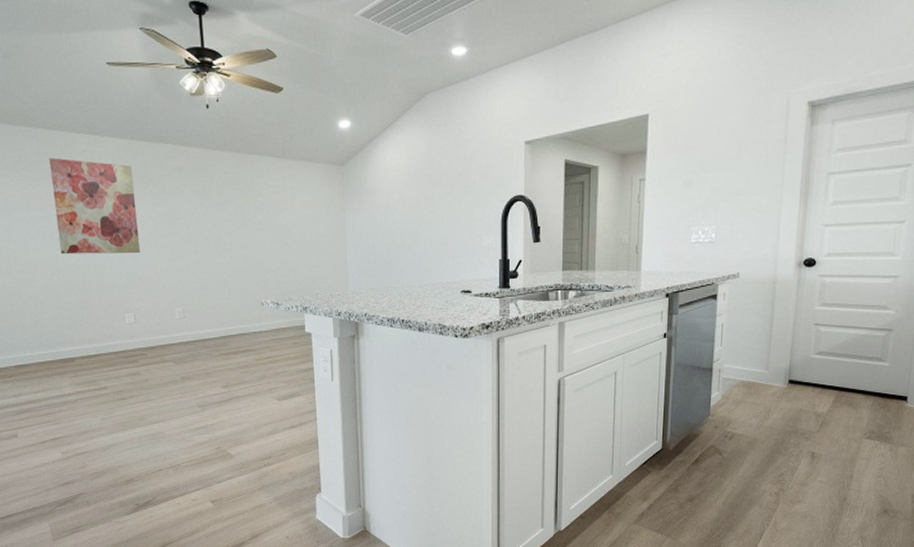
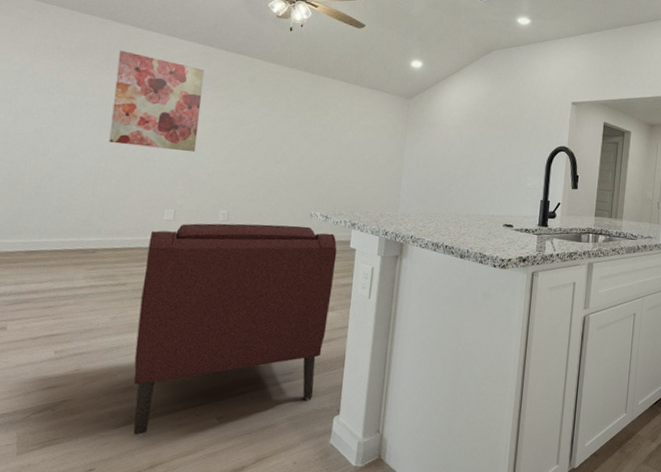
chair: none [117,315,296,521] -> present [133,223,337,436]

